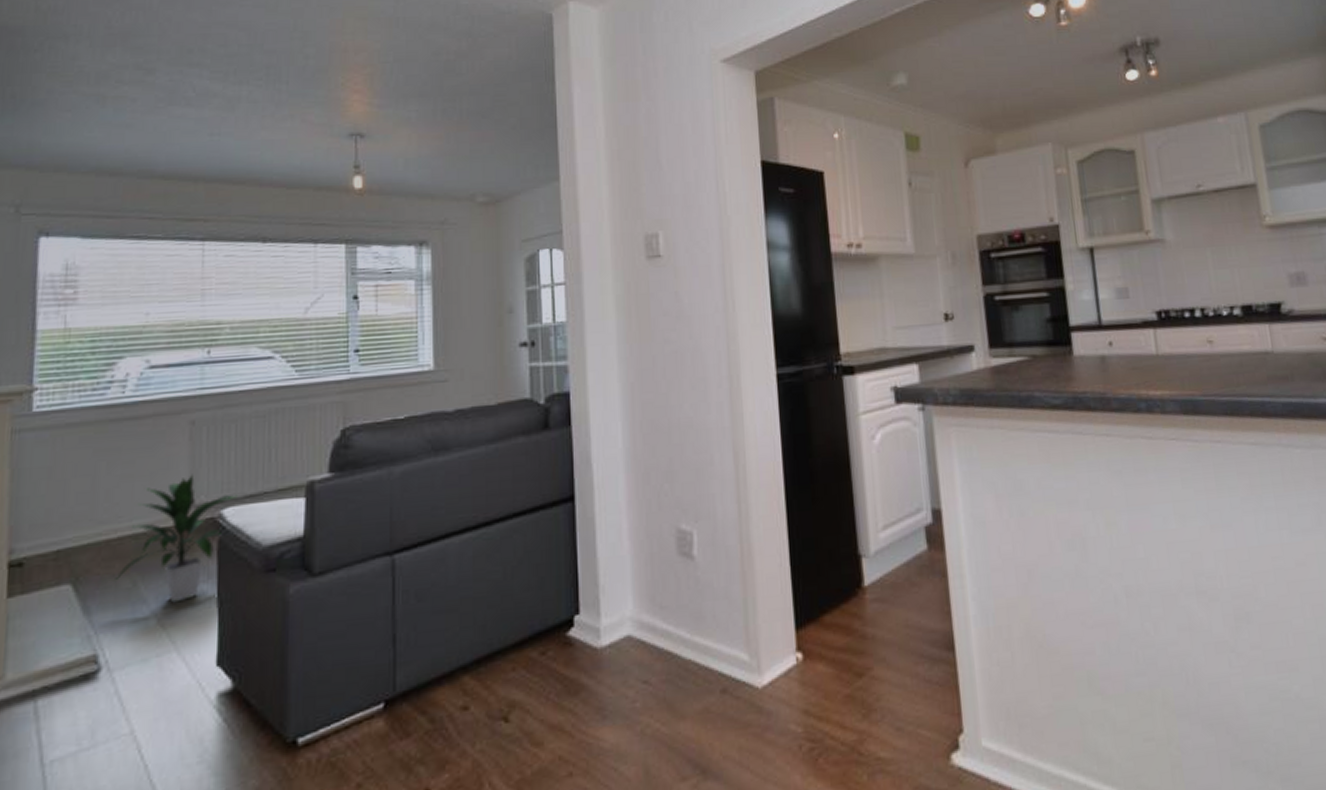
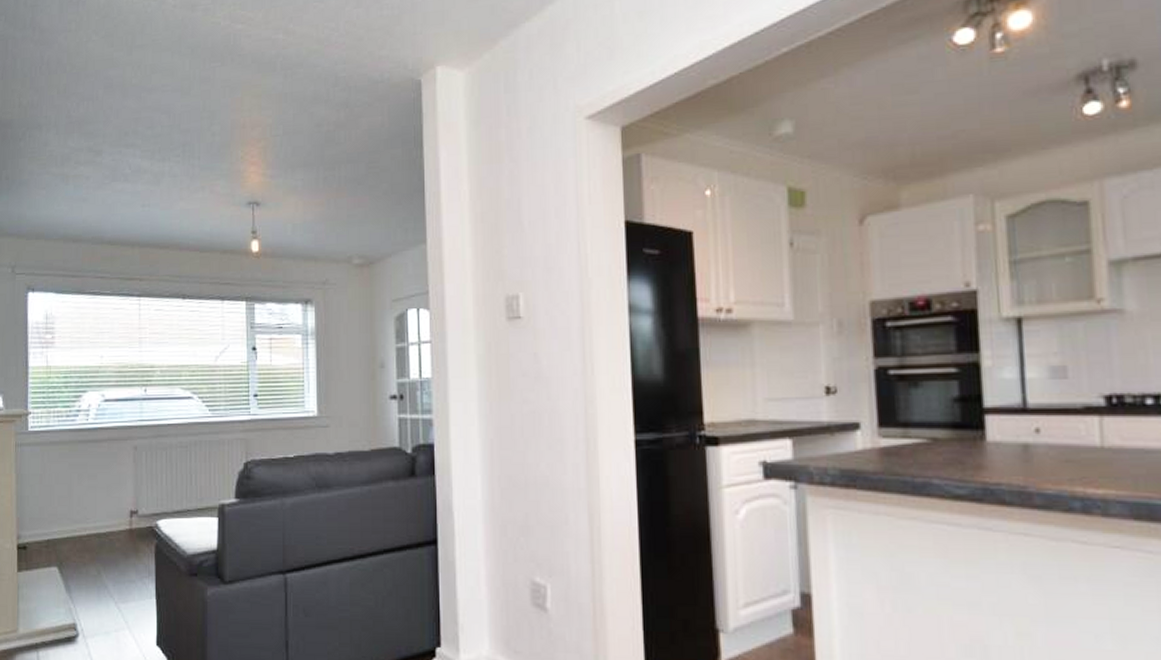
indoor plant: present [115,474,237,603] -> none [86,489,168,591]

